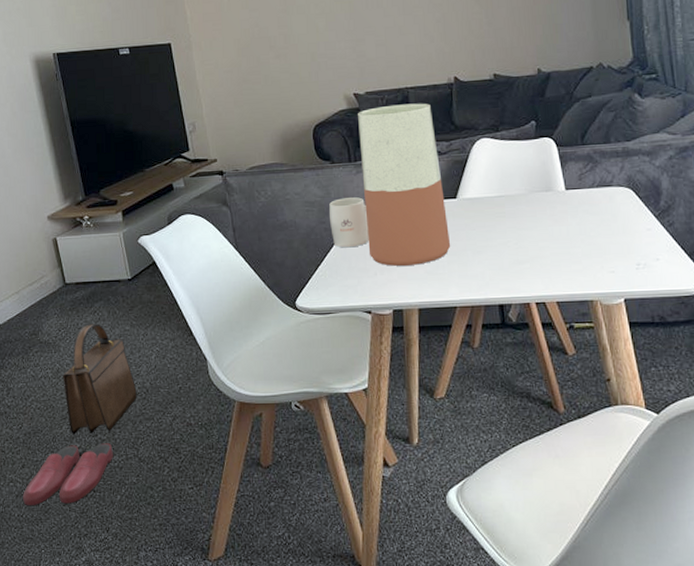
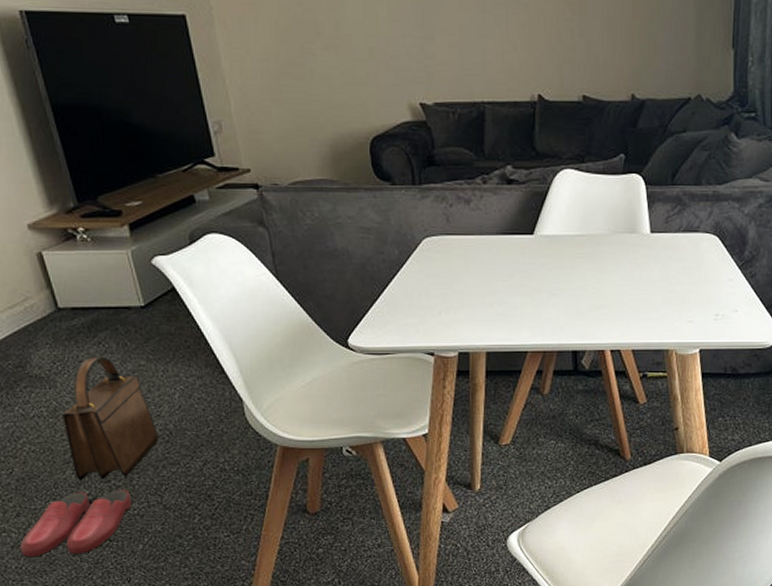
mug: present [328,197,369,248] -> none [387,226,434,283]
vase: present [358,103,451,266] -> none [424,121,525,305]

